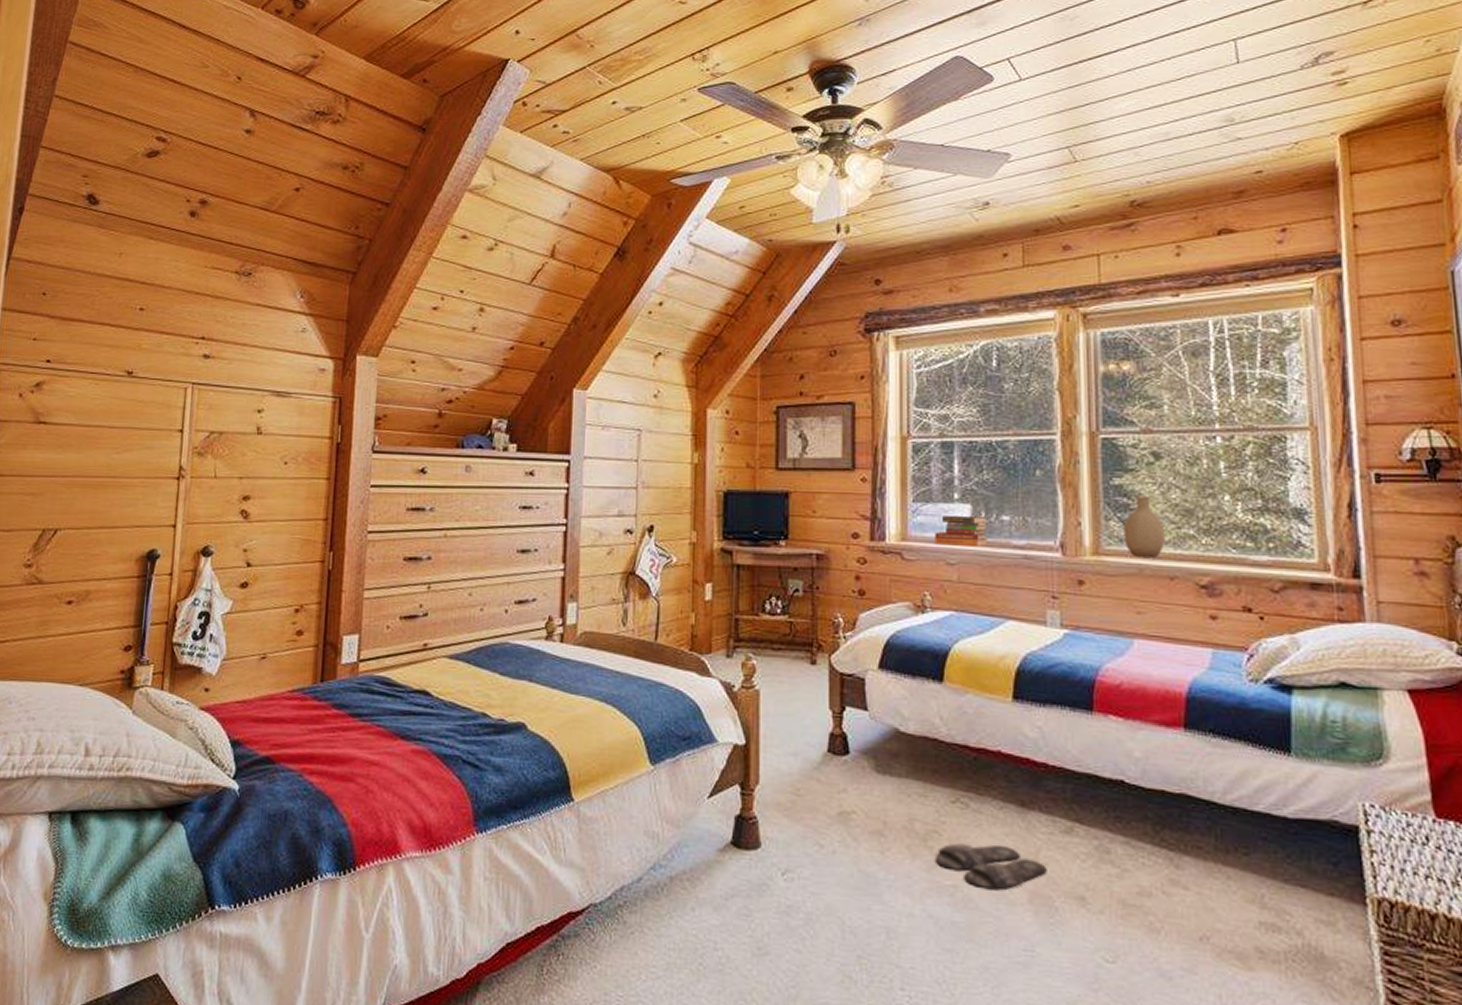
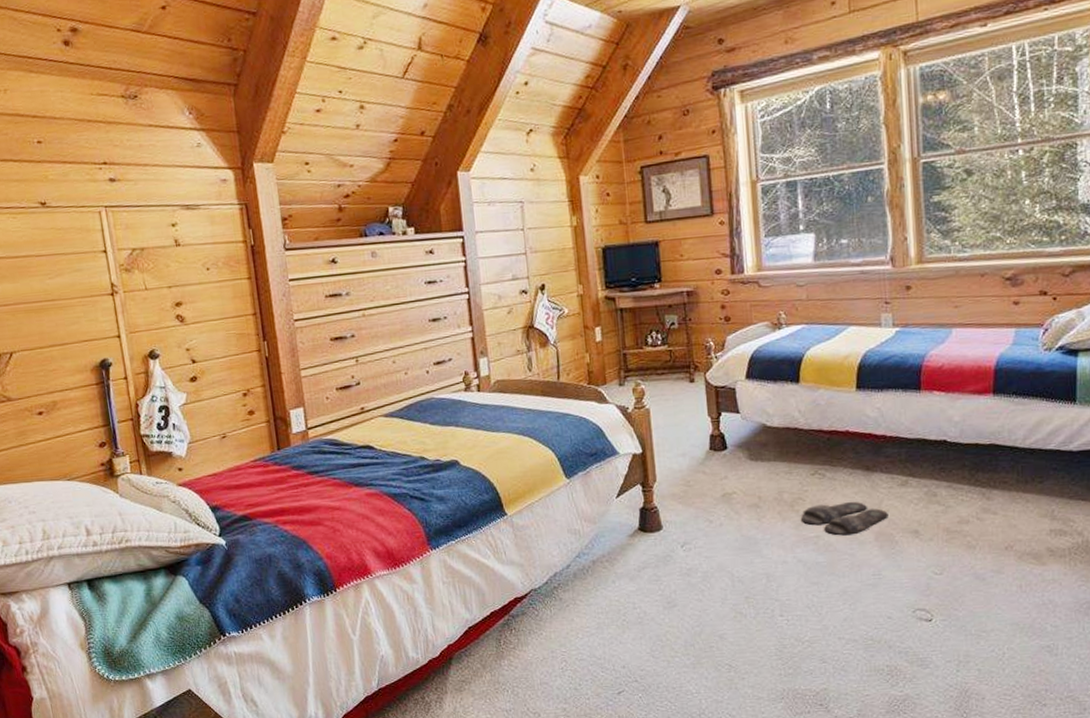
books: present [934,515,988,547] -> none [785,243,831,271]
decorative vase: present [1123,495,1164,559] -> none [942,207,976,262]

